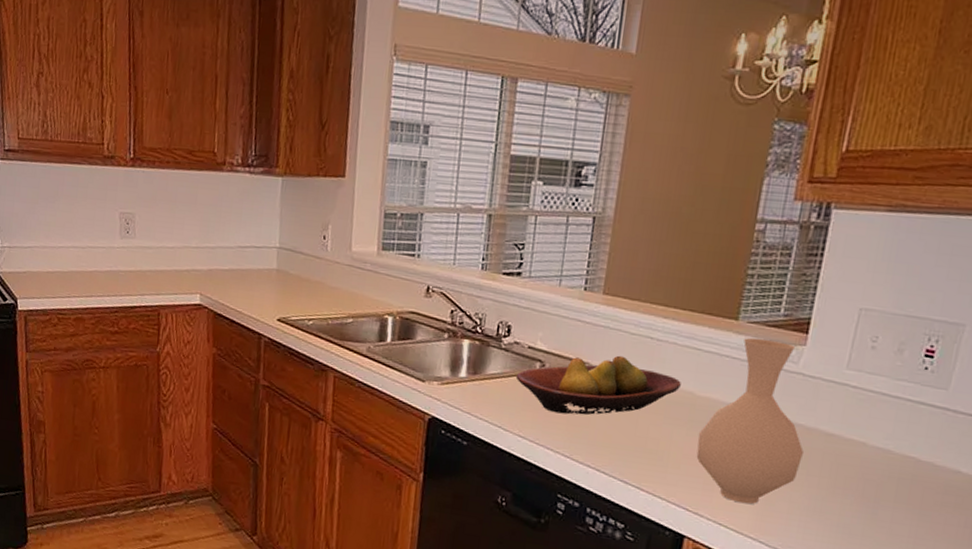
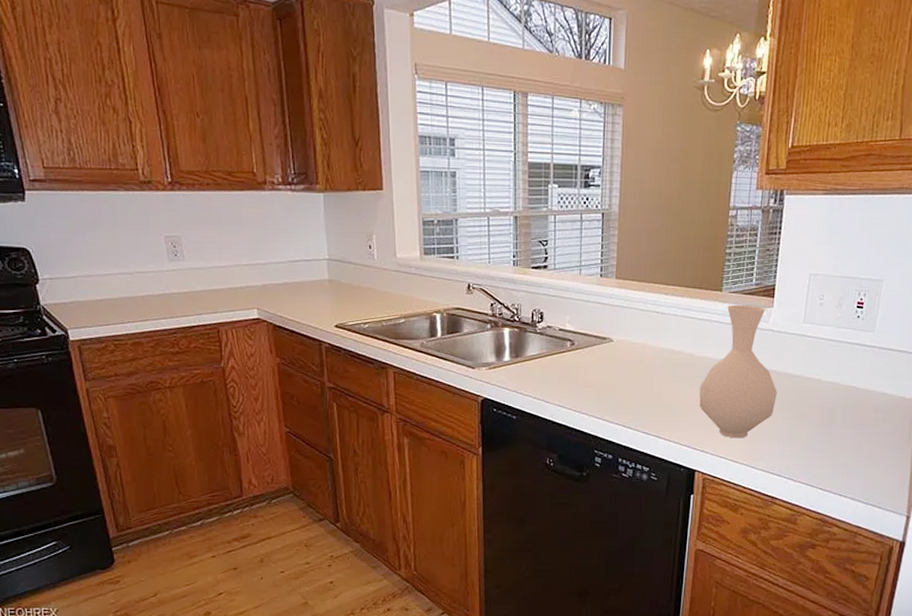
fruit bowl: present [515,355,681,415] -> none [551,329,683,383]

